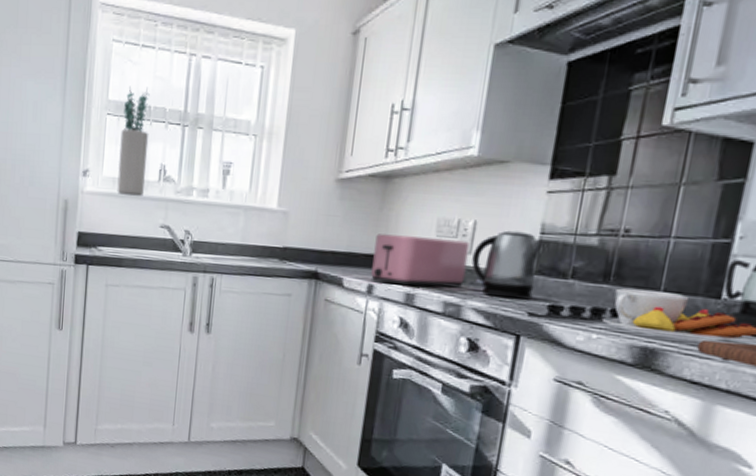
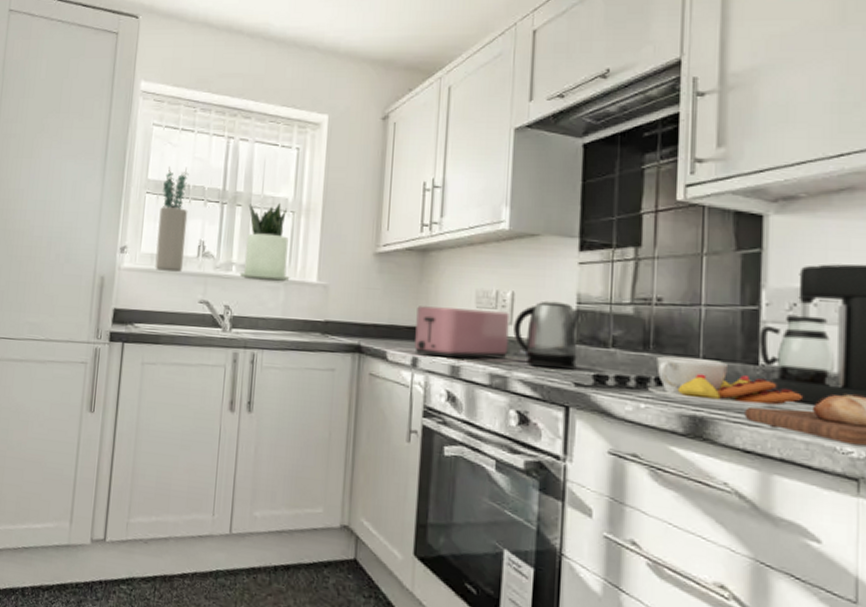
planter: none [199,125,250,208] -> present [239,202,290,282]

